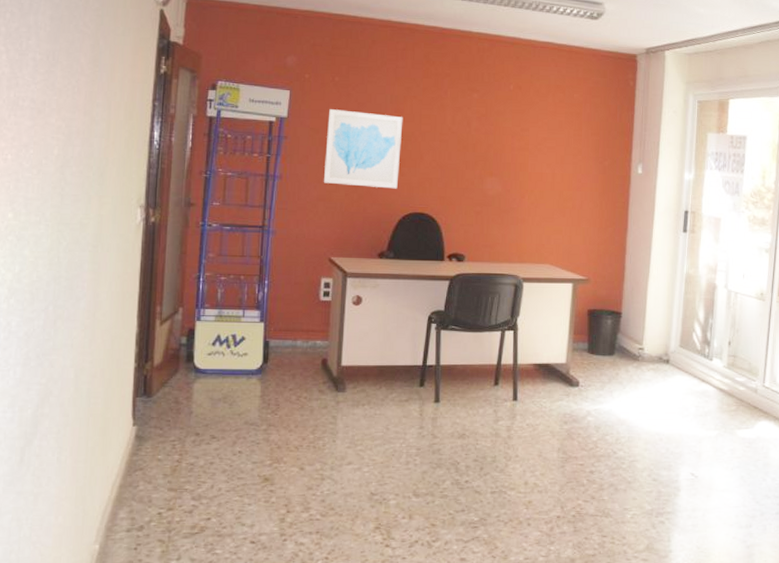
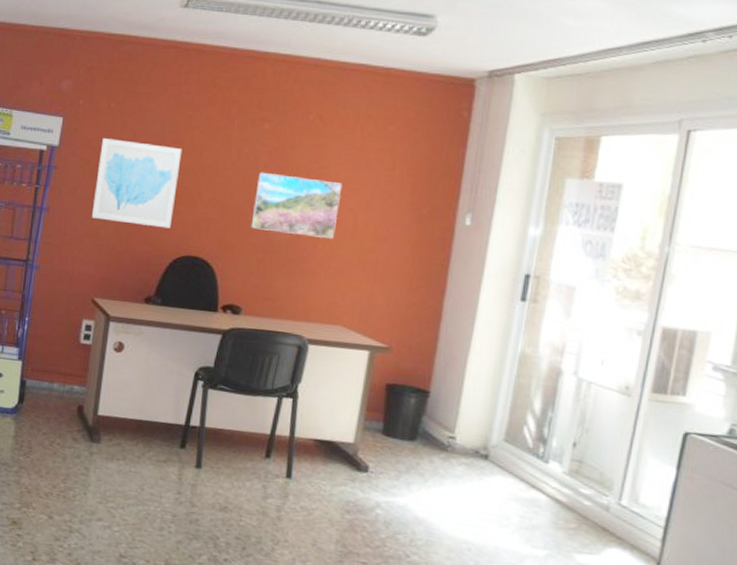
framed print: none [467,135,541,191] -> present [250,172,343,239]

